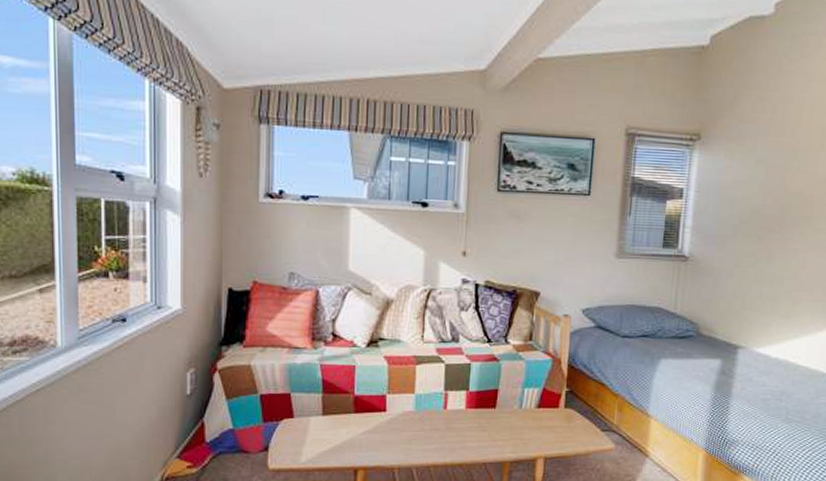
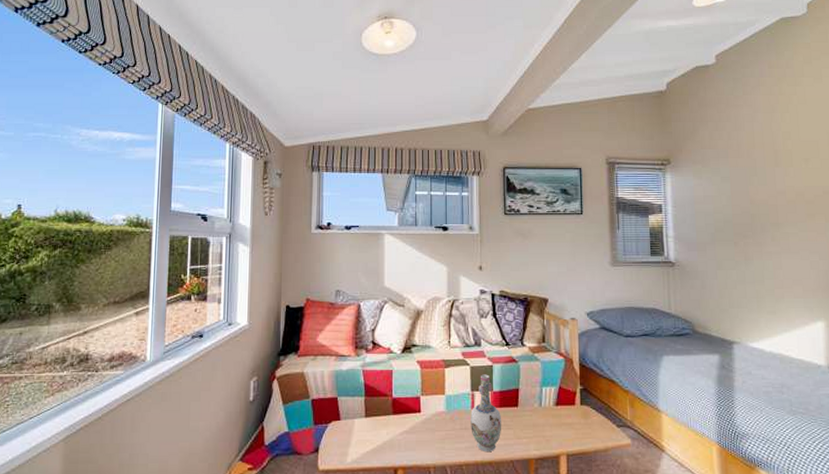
vase: none [441,373,477,454] -> present [470,374,502,453]

